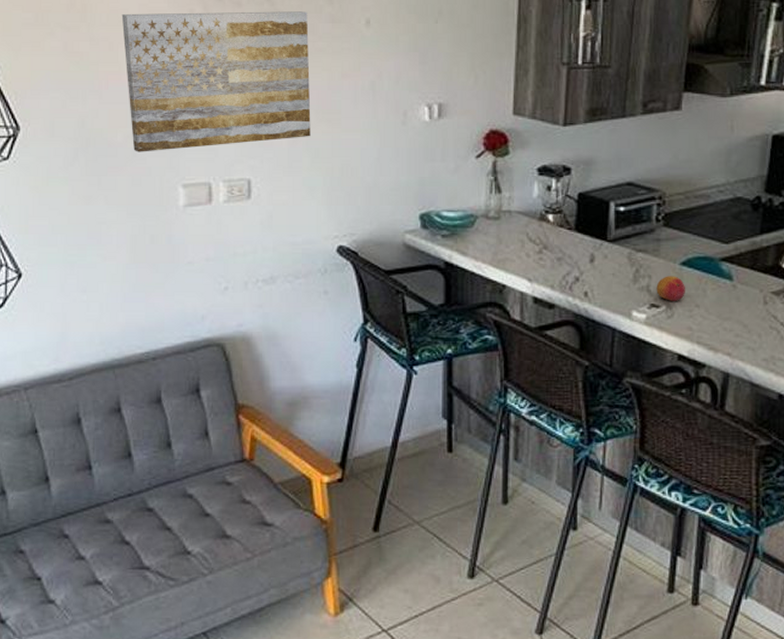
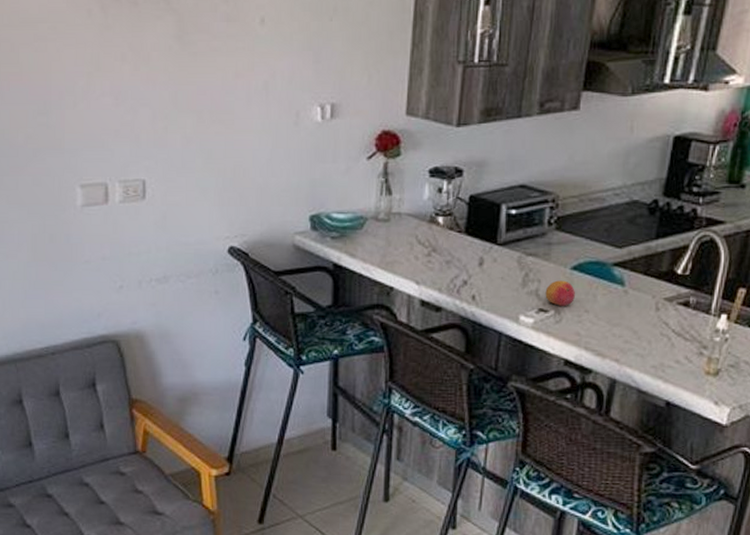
wall art: present [121,11,311,152] -> none [22,10,205,153]

